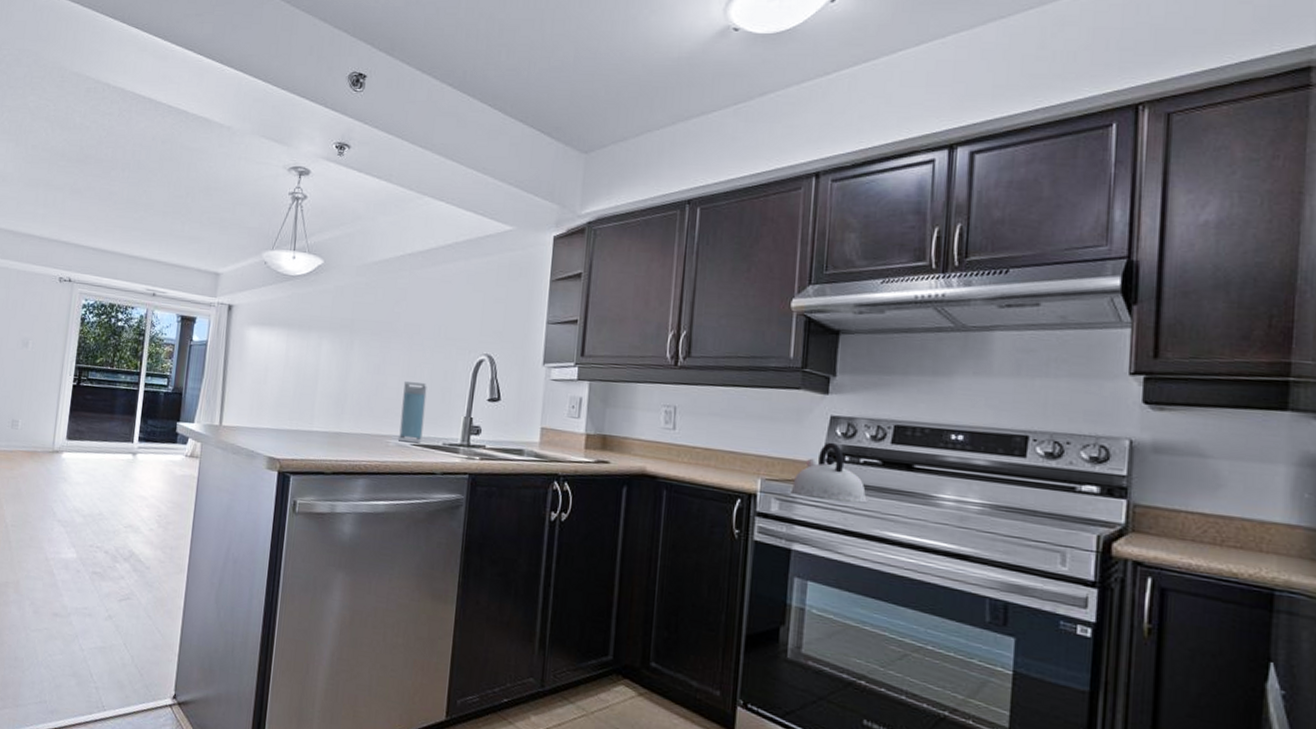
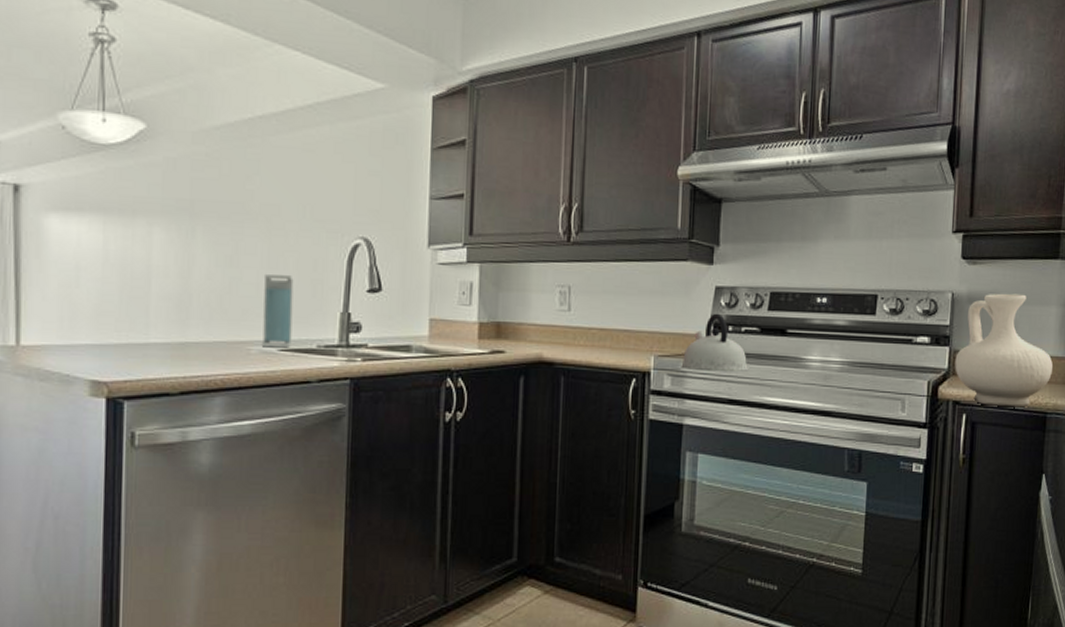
ceramic jug: none [1135,444,1282,580] -> present [955,293,1053,408]

